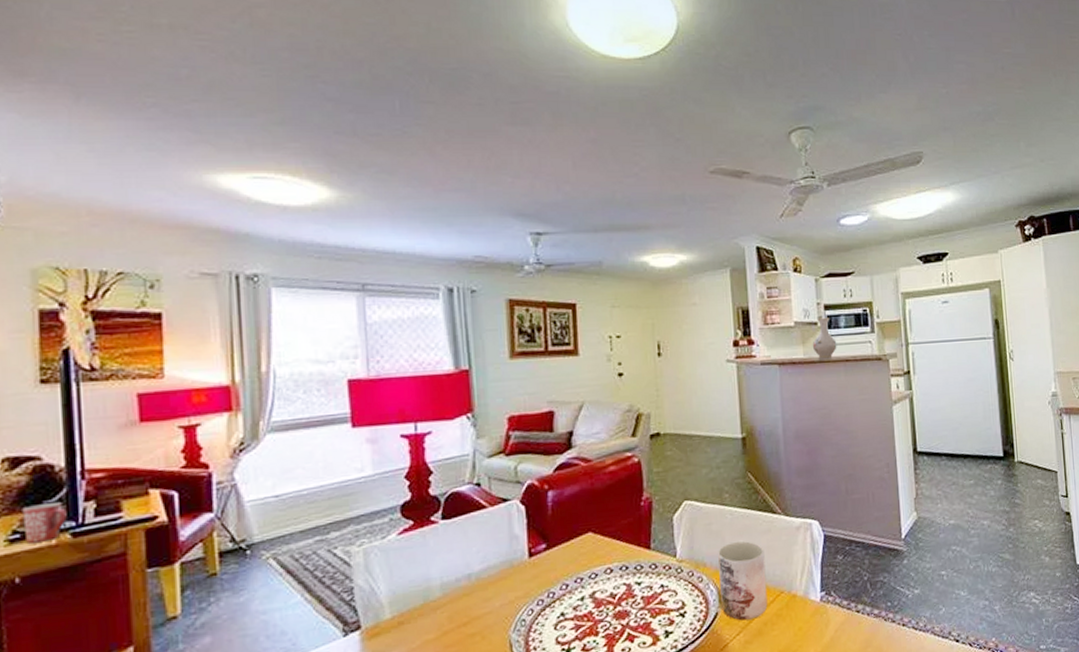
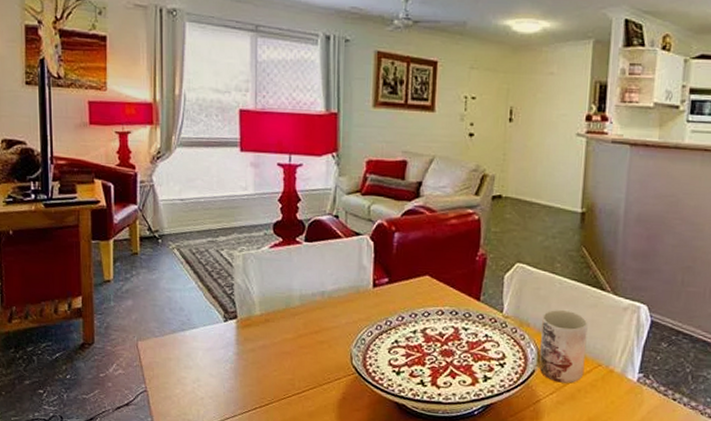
mug: present [22,502,67,543] -> none [14,178,42,207]
vase: present [812,317,837,360] -> none [669,101,698,147]

